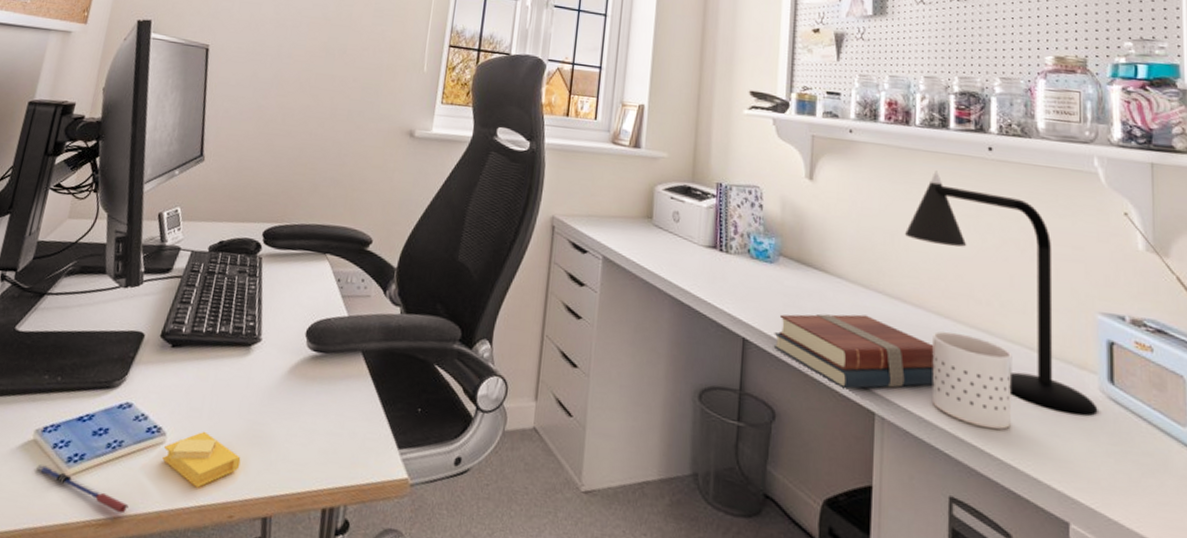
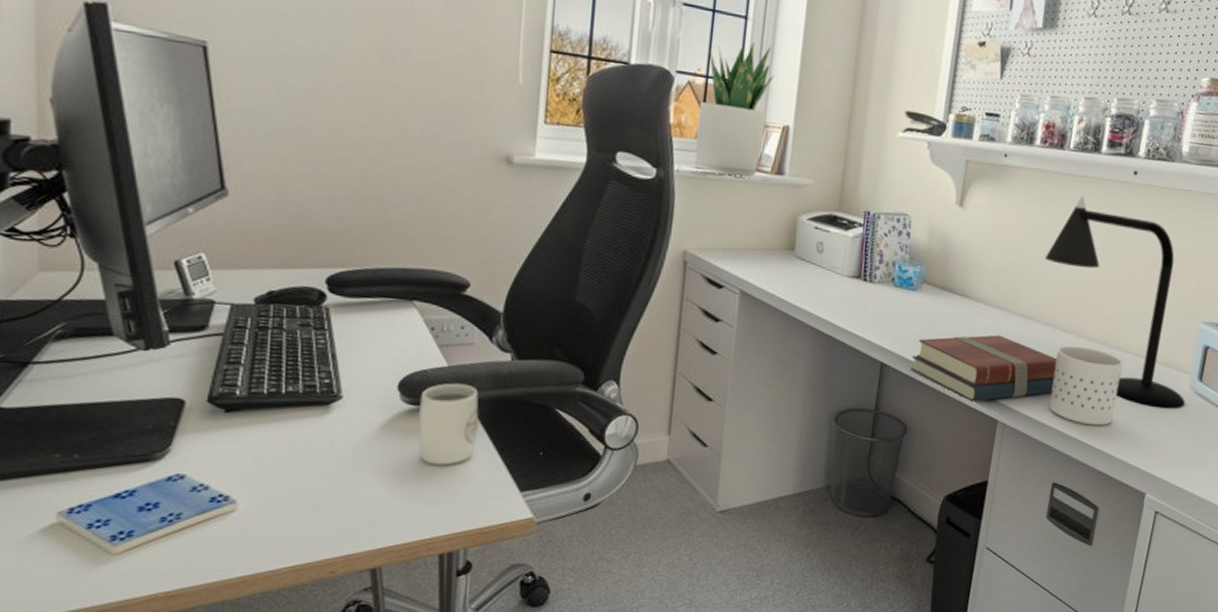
pen: present [35,464,129,514] -> none [69,547,203,583]
sticky notes: present [162,431,241,488] -> none [237,494,336,550]
mug: none [316,332,371,415] -> present [418,383,479,465]
planter: none [562,35,630,150] -> present [694,42,774,177]

